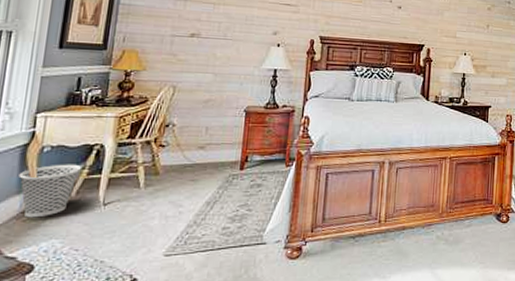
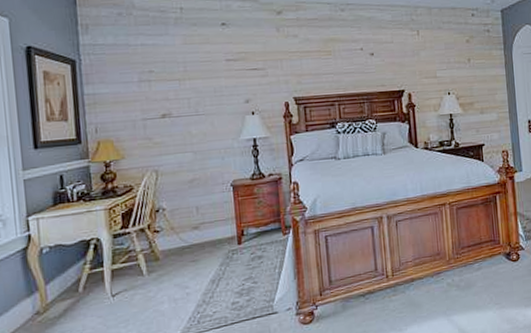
wastebasket: present [19,164,81,218] -> none [25,261,83,318]

